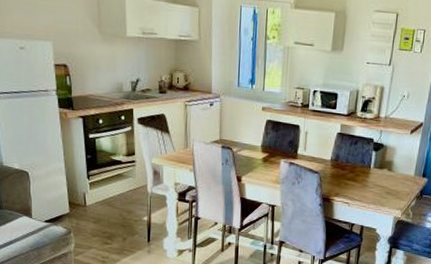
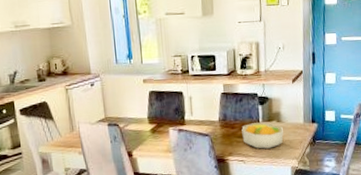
fruit bowl: none [351,168,393,195] -> present [242,122,284,149]

